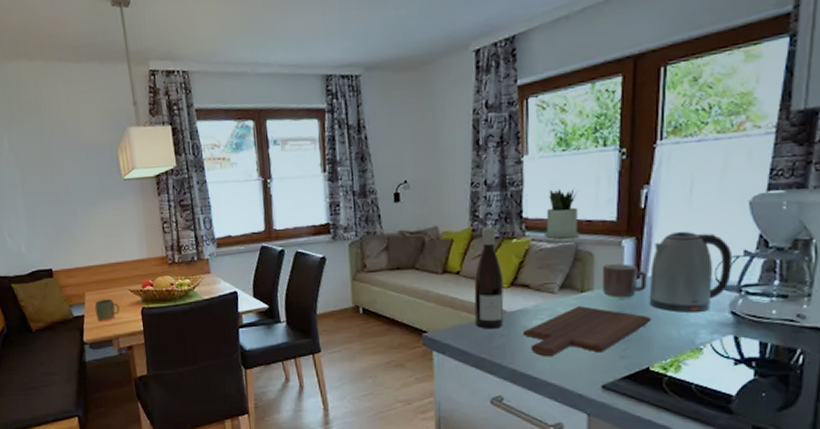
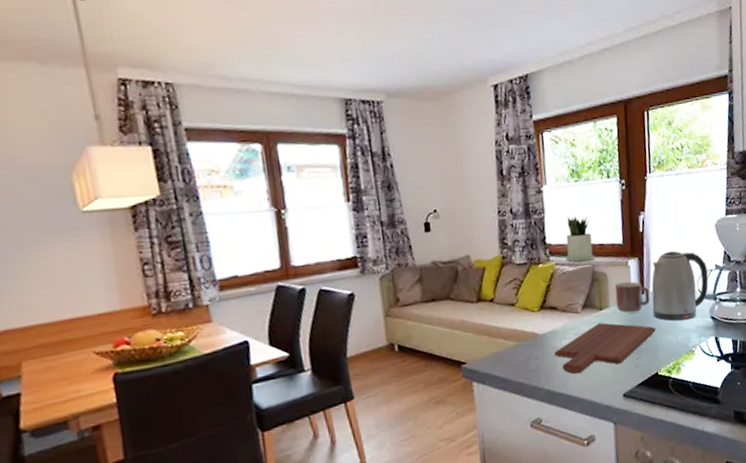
mug: present [94,299,120,322] -> none [38,367,80,399]
bottle: present [474,227,504,329] -> none [507,253,537,354]

